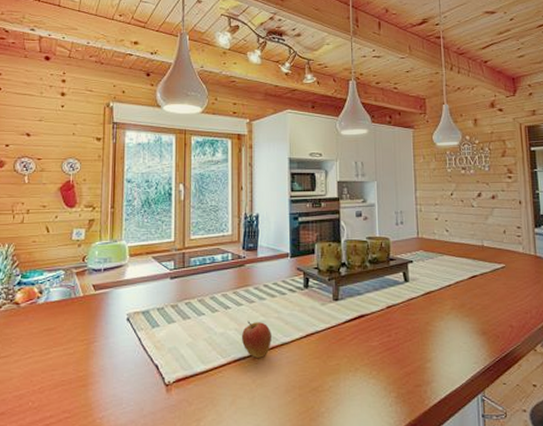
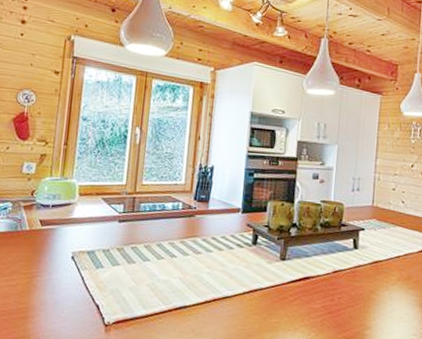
fruit: present [241,321,271,358] -> none [184,271,215,308]

